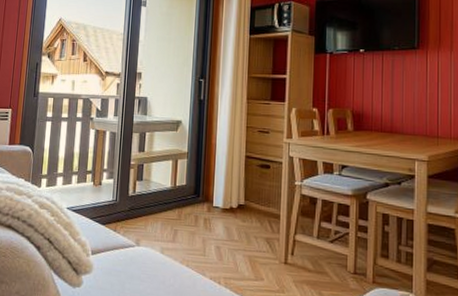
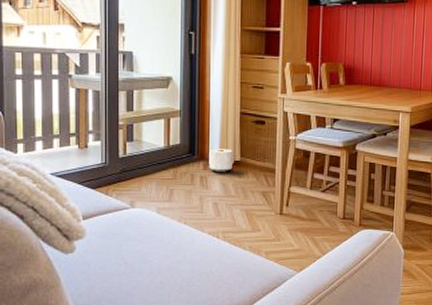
planter: none [213,191,237,216] -> present [209,149,233,173]

